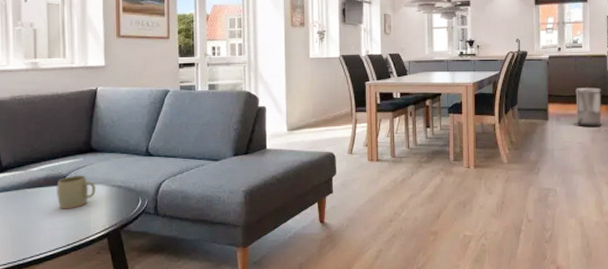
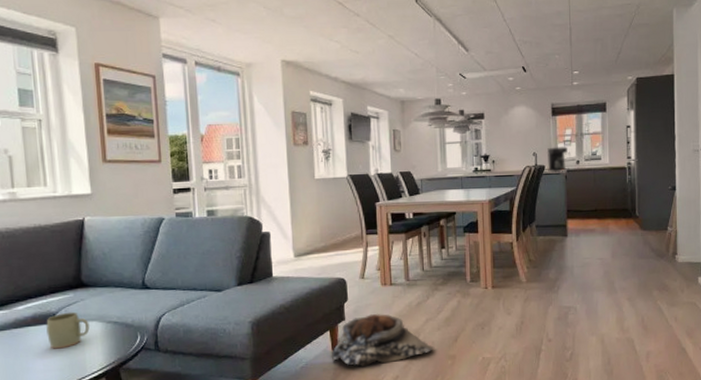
dog bed: none [319,188,418,238] -> present [332,314,435,366]
coffee maker: none [530,34,552,59] -> present [547,146,570,173]
pedal bin: present [572,87,605,129] -> none [592,201,625,244]

